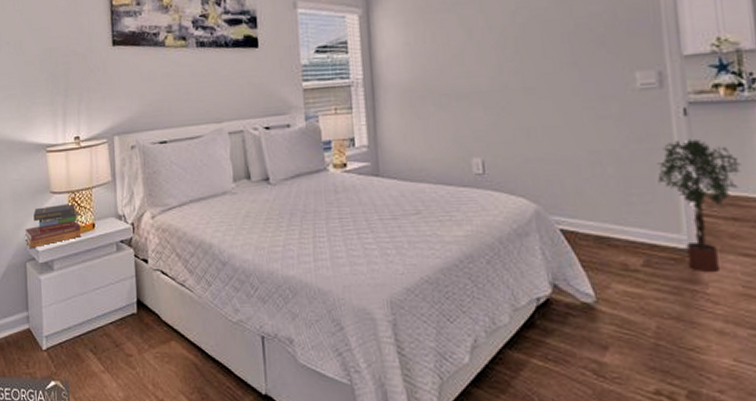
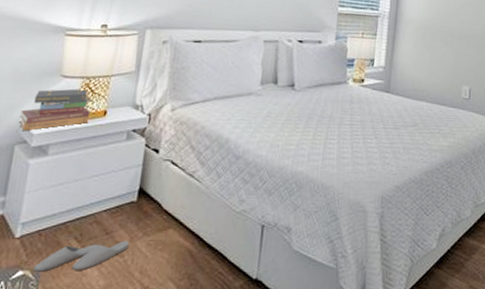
slippers: none [63,353,138,383] -> present [34,241,129,272]

